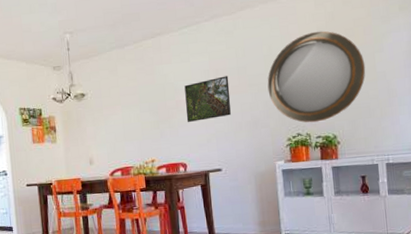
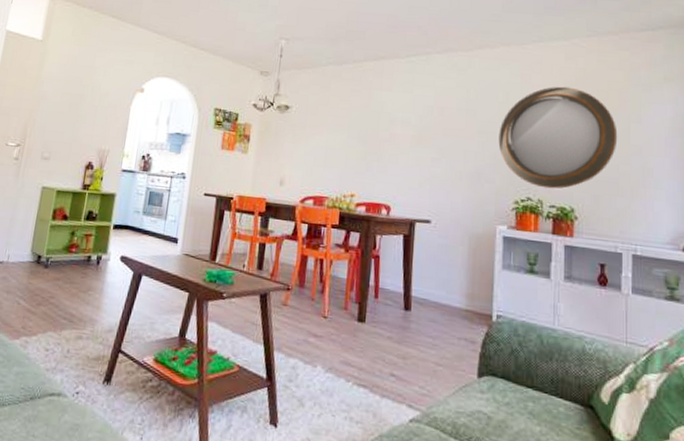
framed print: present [184,76,231,123] -> none [399,116,455,162]

